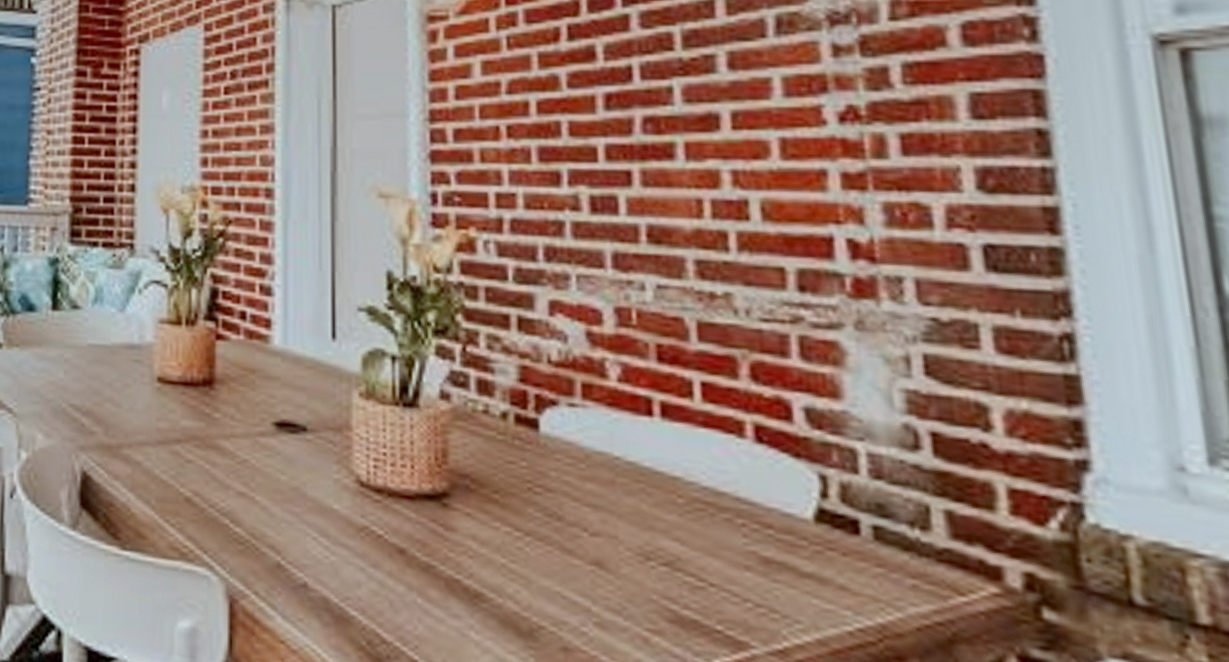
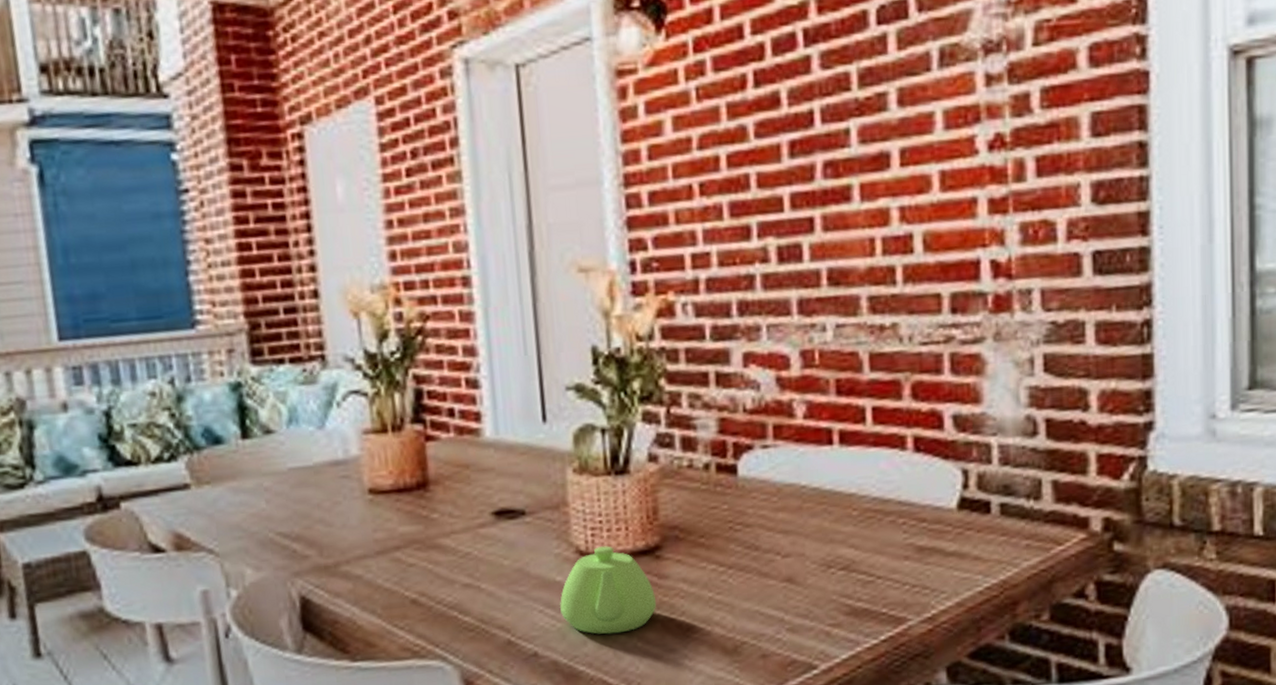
teapot: none [334,480,441,583] -> present [559,546,657,635]

